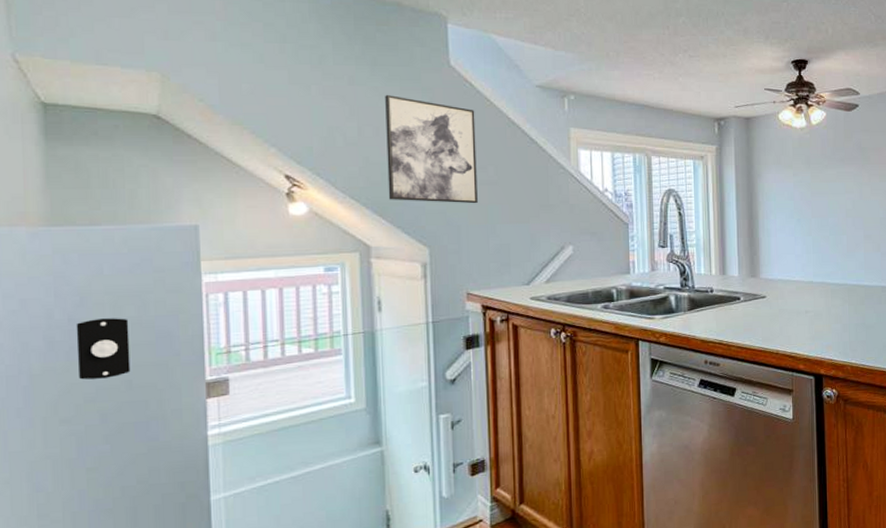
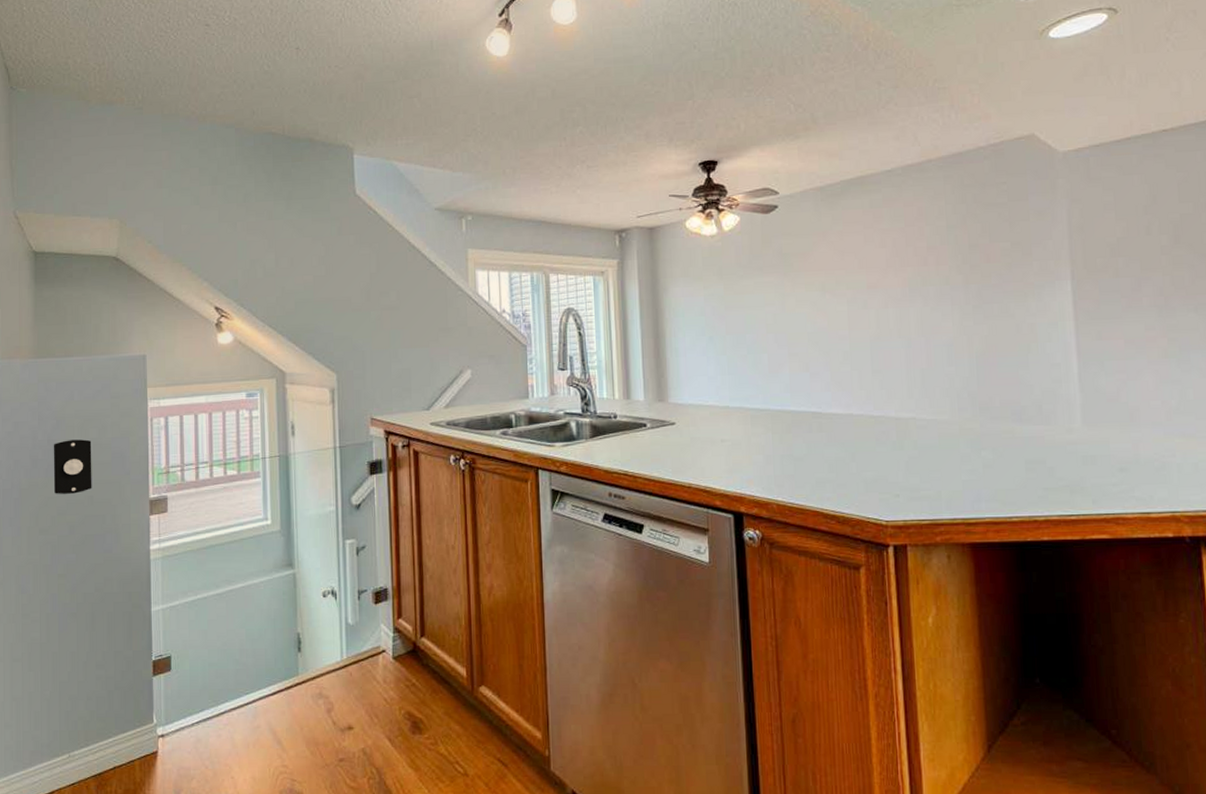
wall art: present [385,95,478,204] -> none [299,227,381,329]

